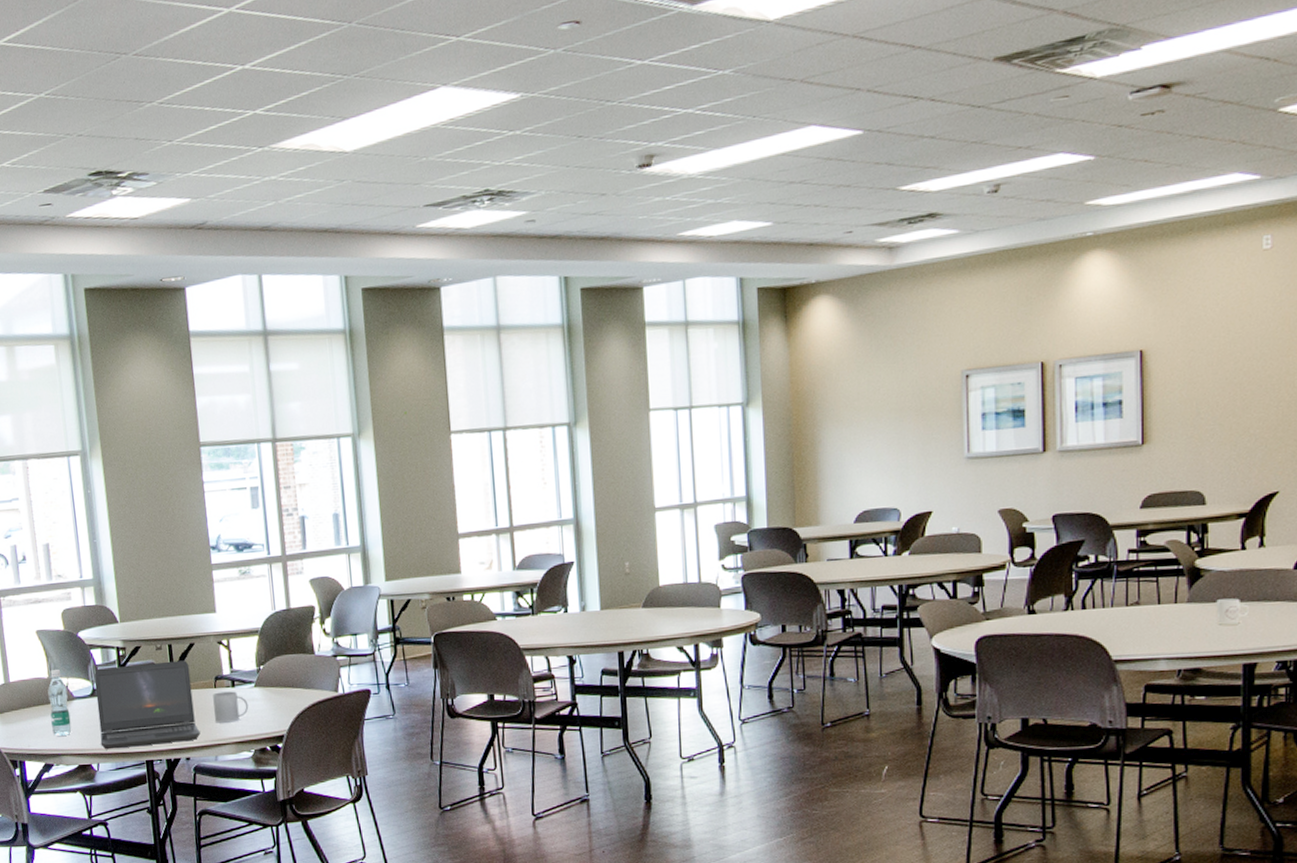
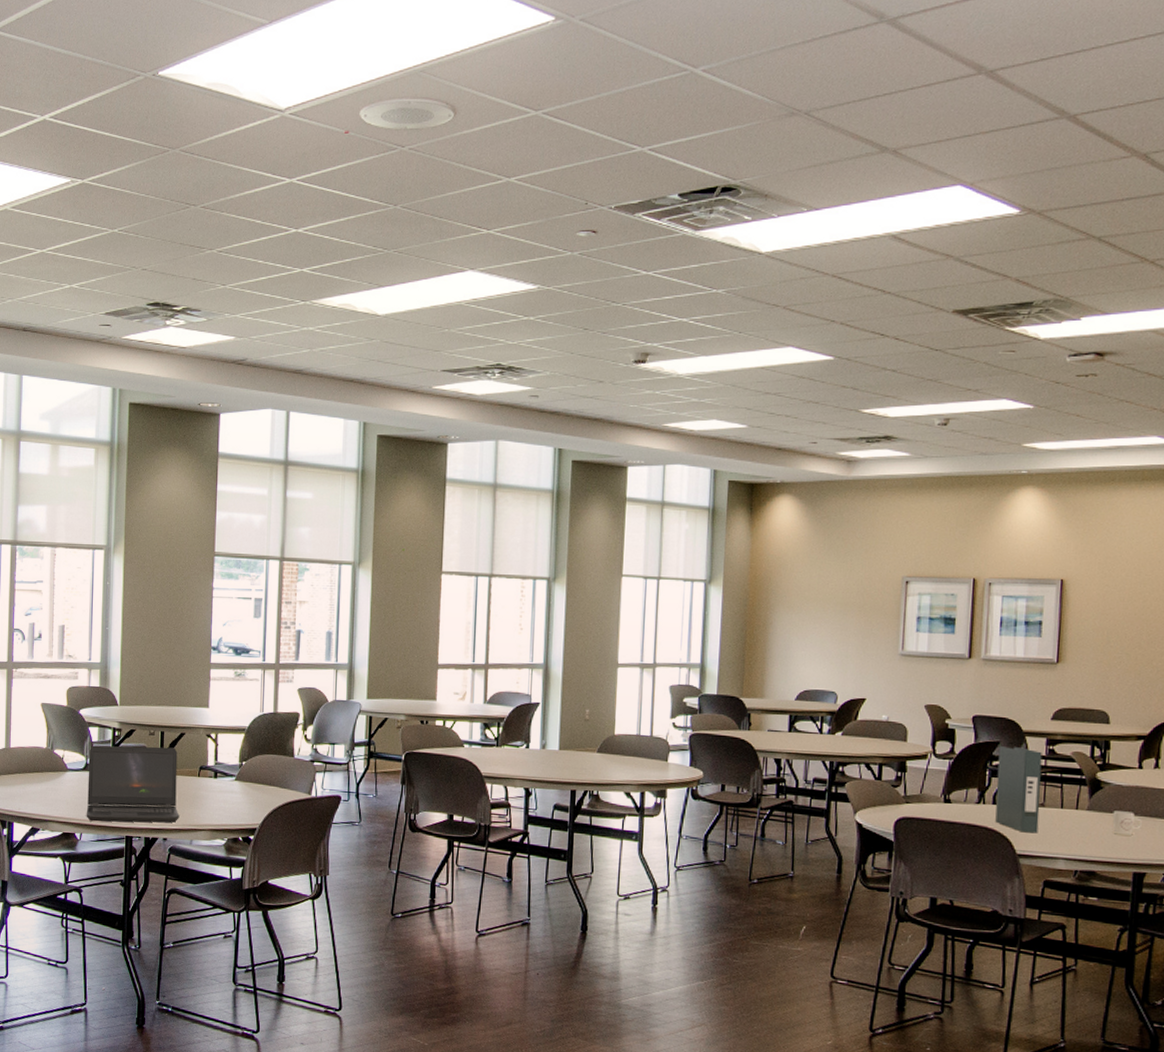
bottle: present [47,670,72,736] -> none [43,741,62,804]
mug: present [213,691,249,723] -> none [195,781,227,811]
binder: none [1084,543,1135,636] -> present [995,746,1042,834]

